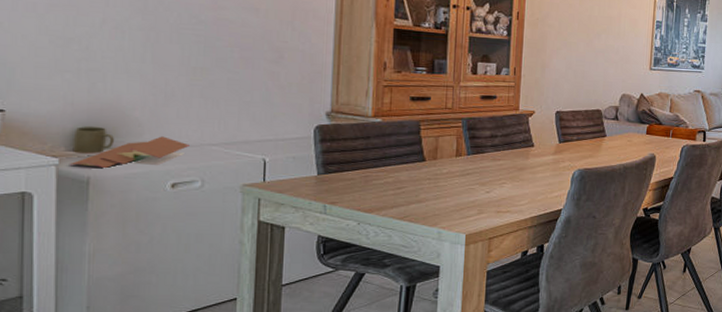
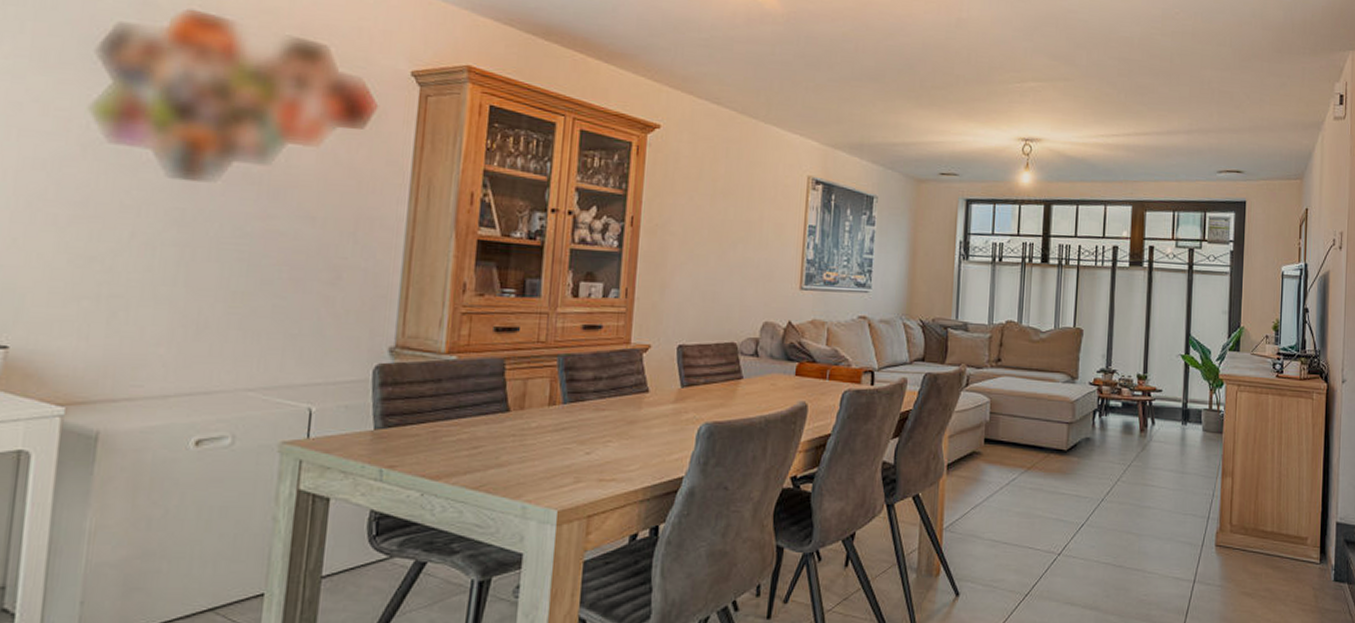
papers: present [69,136,189,169] -> none [76,379,221,421]
mug: present [72,126,115,154] -> none [82,367,134,402]

